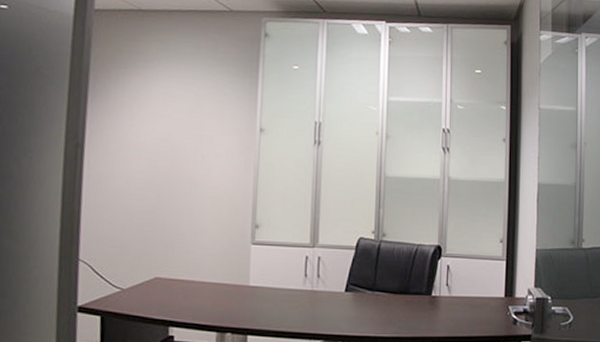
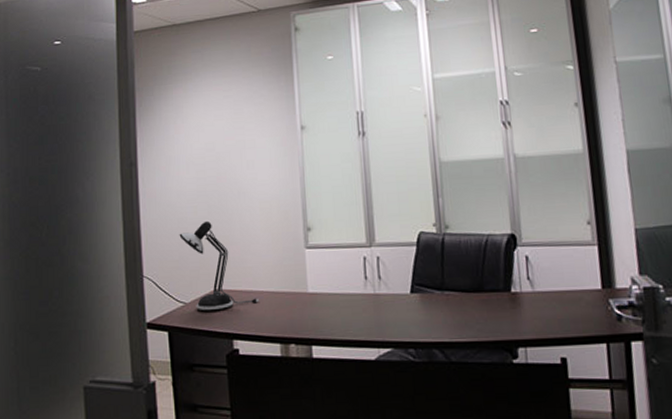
desk lamp: none [123,209,201,297] -> present [179,220,260,310]

